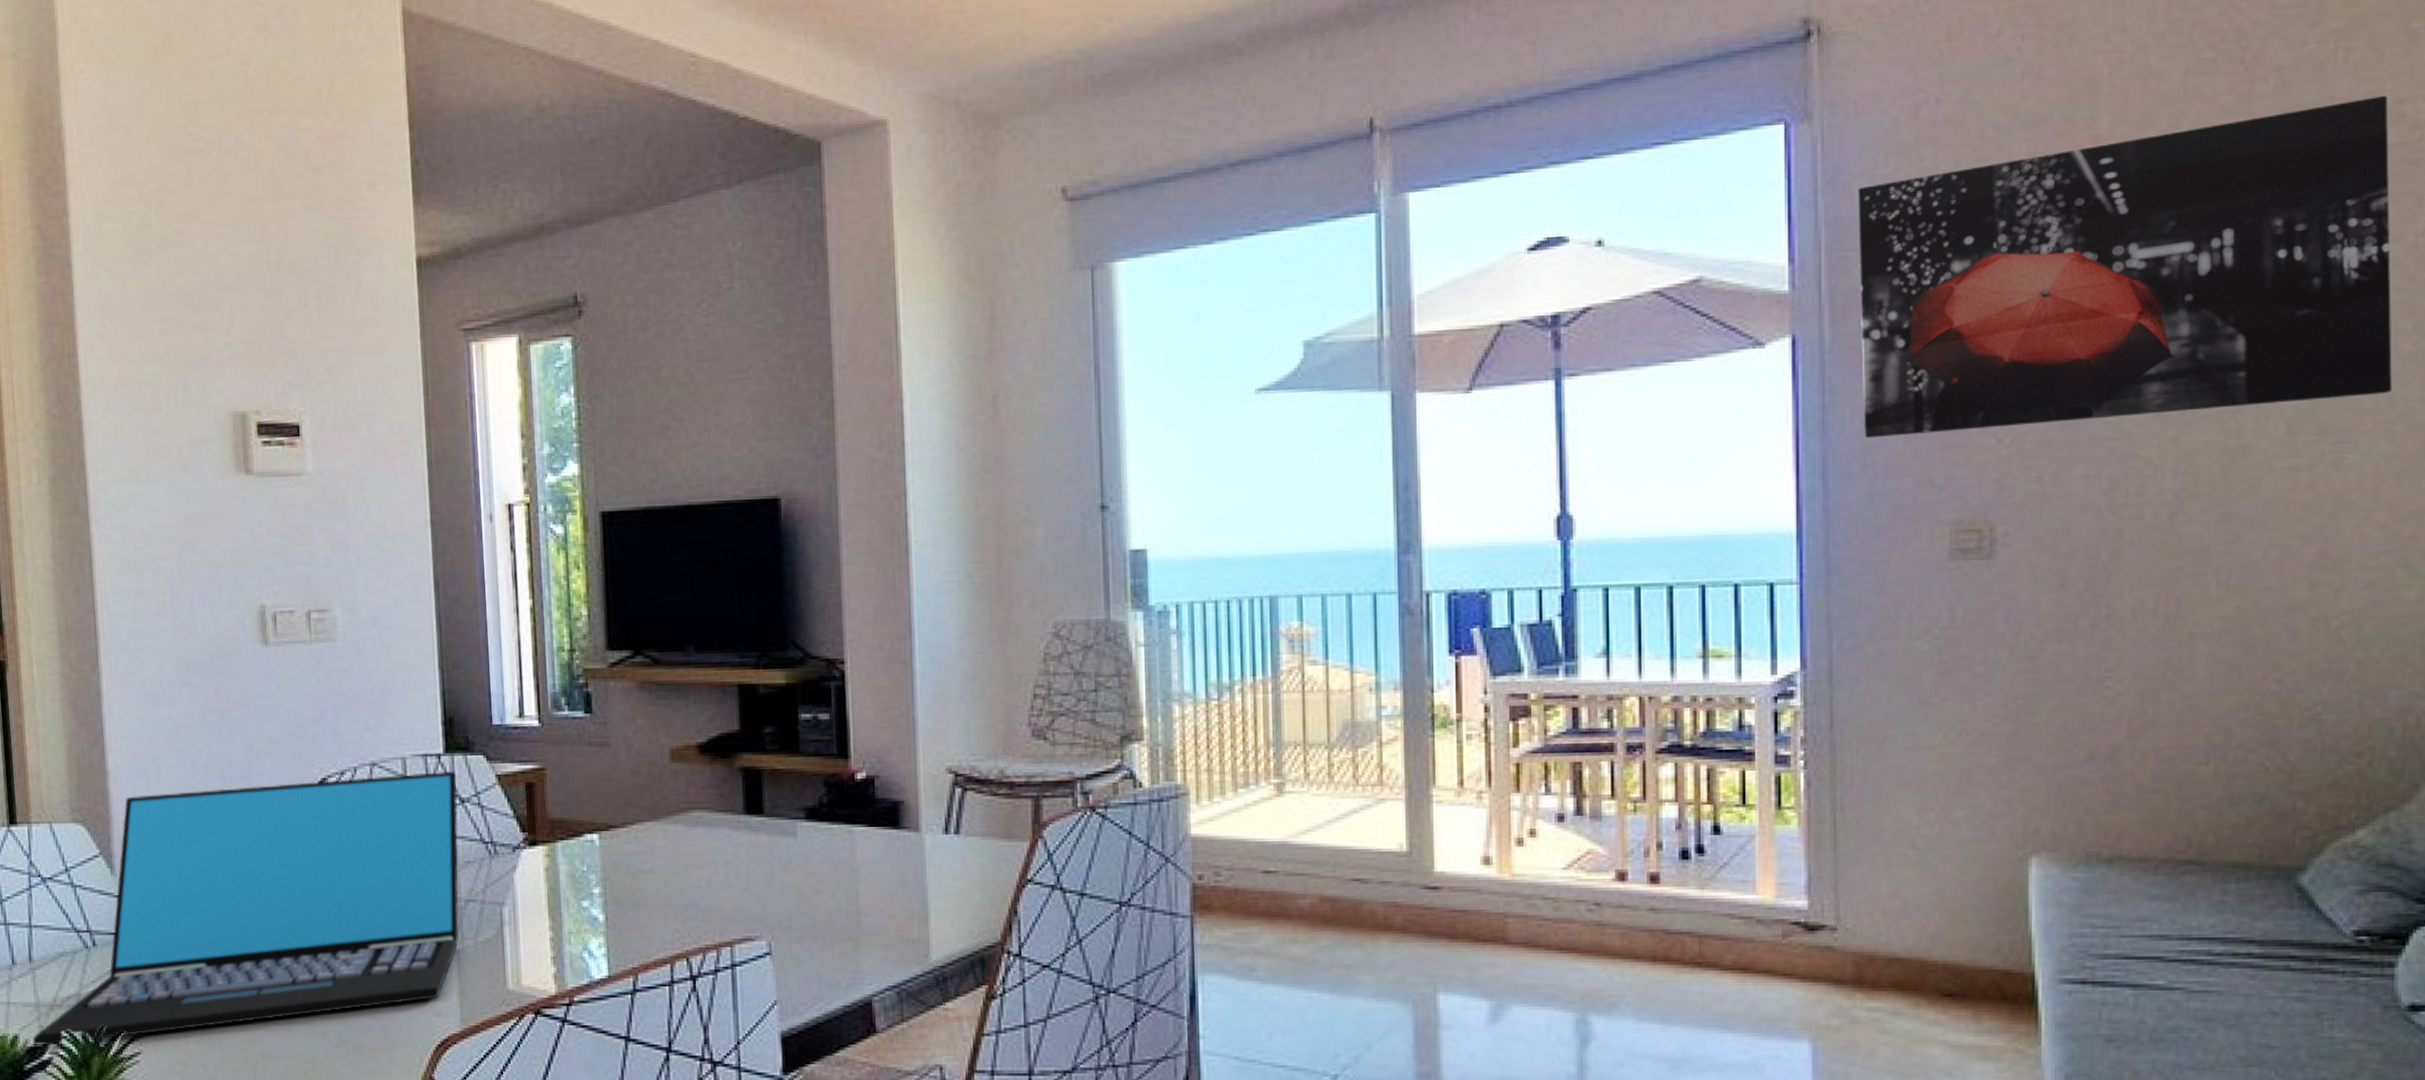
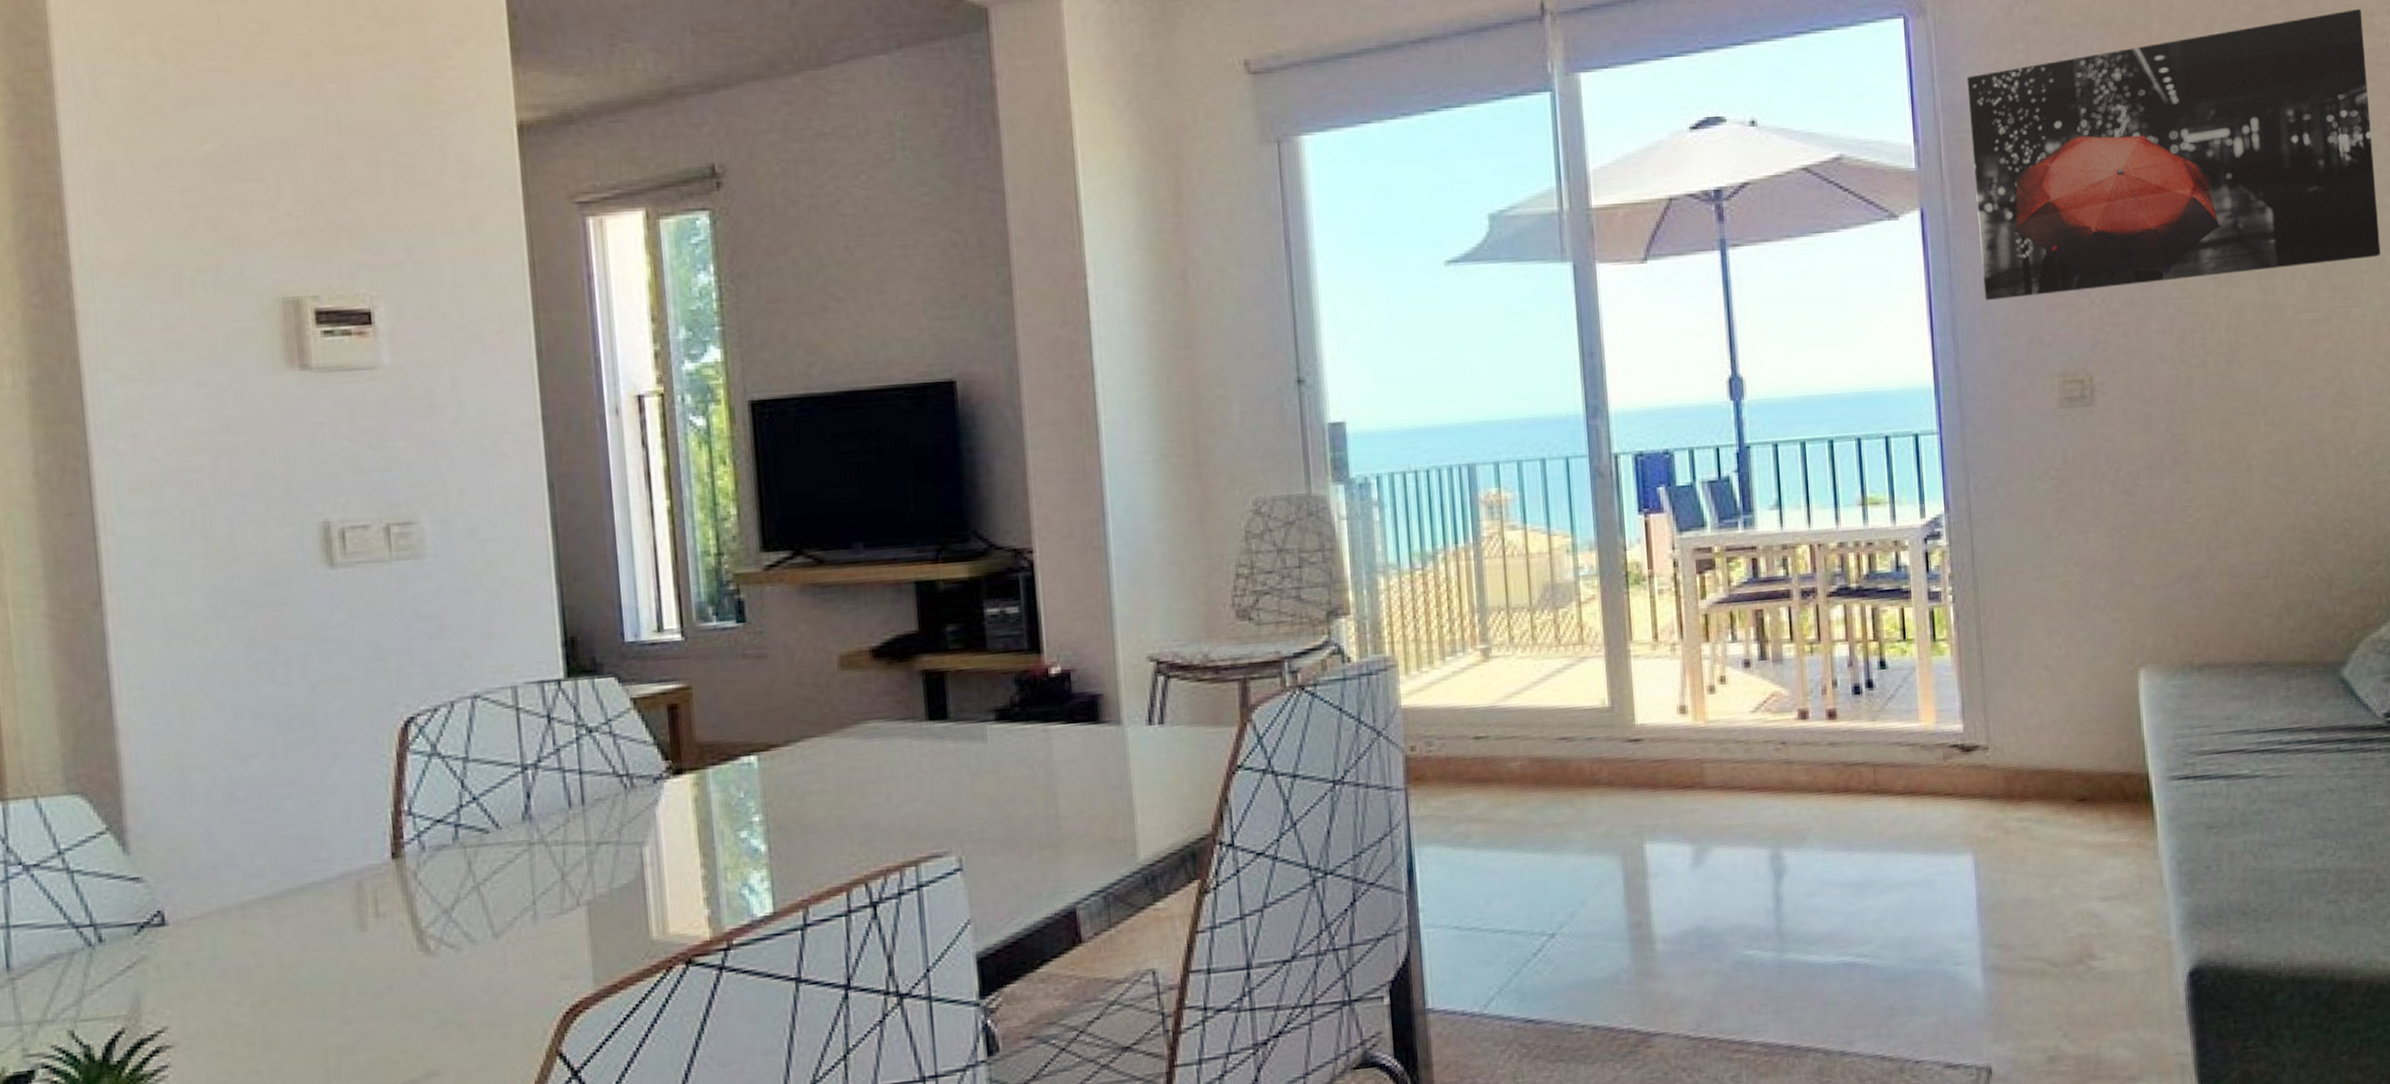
laptop: present [33,771,460,1046] -> none [13,697,590,1075]

